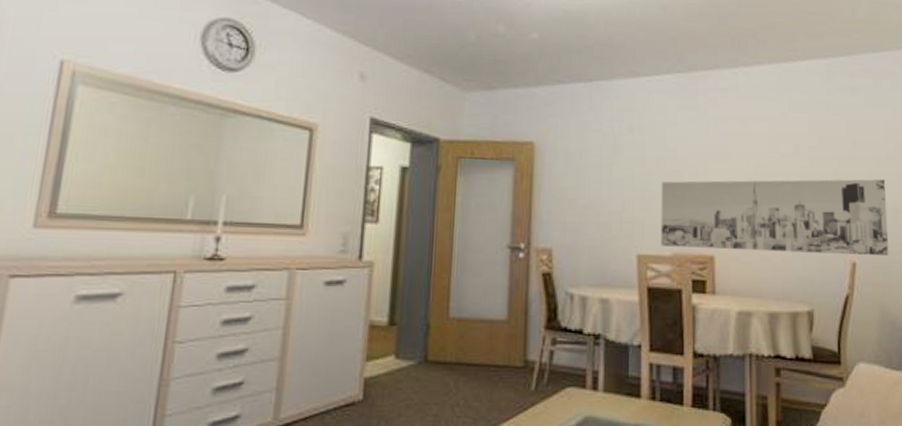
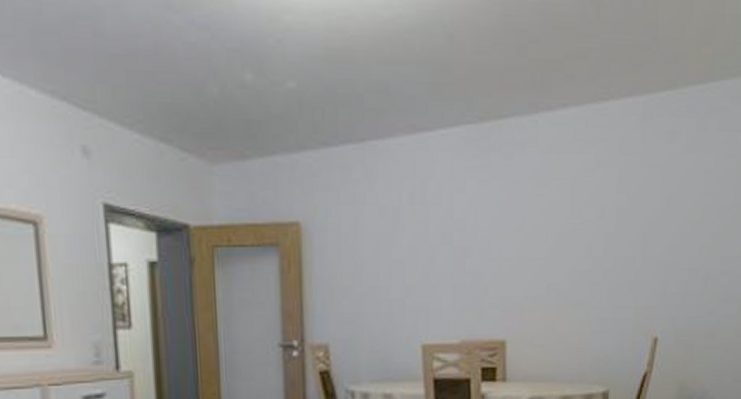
wall art: present [660,179,889,257] -> none [447,242,699,334]

